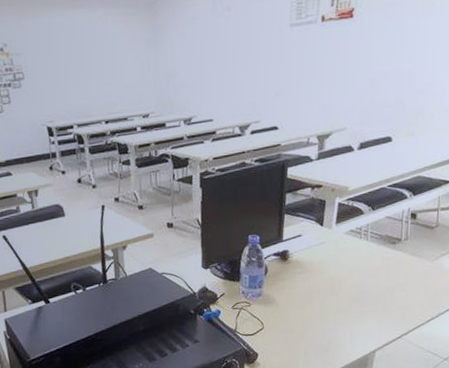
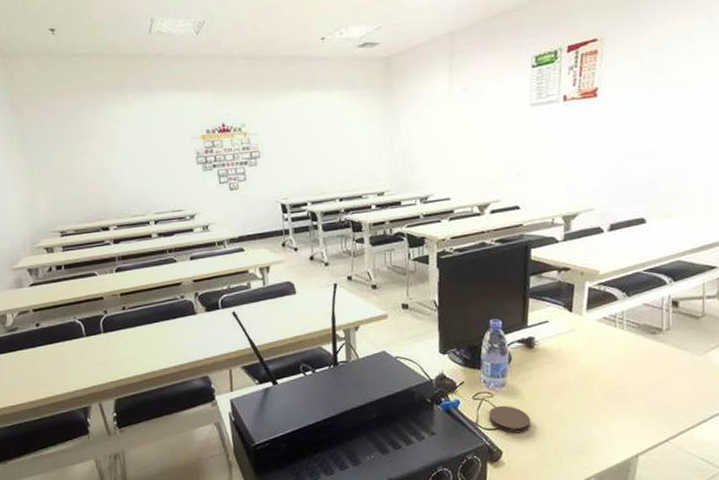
coaster: none [246,313,284,338] -> present [488,405,531,434]

